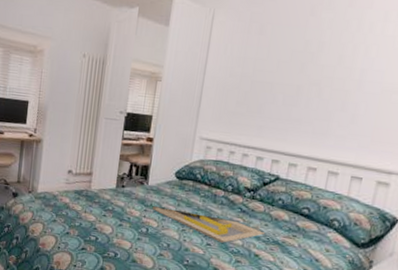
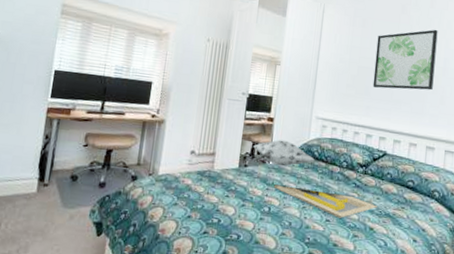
decorative pillow: none [131,161,197,188] -> present [253,139,315,166]
wall art: none [267,33,356,108] -> present [372,29,438,91]

